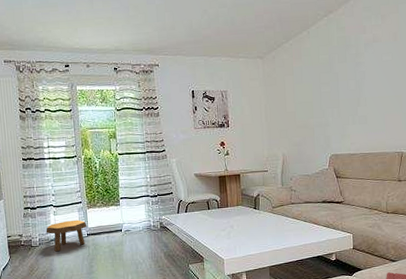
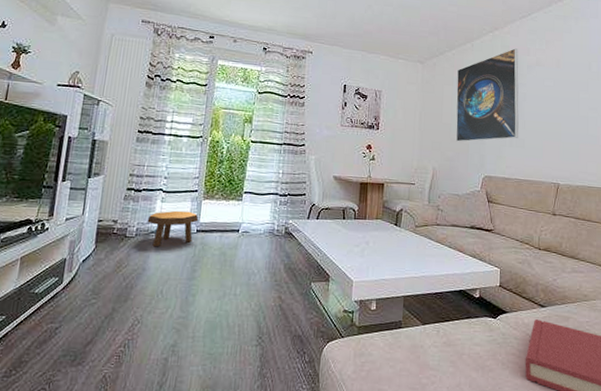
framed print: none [296,28,360,127] -> present [456,48,519,142]

